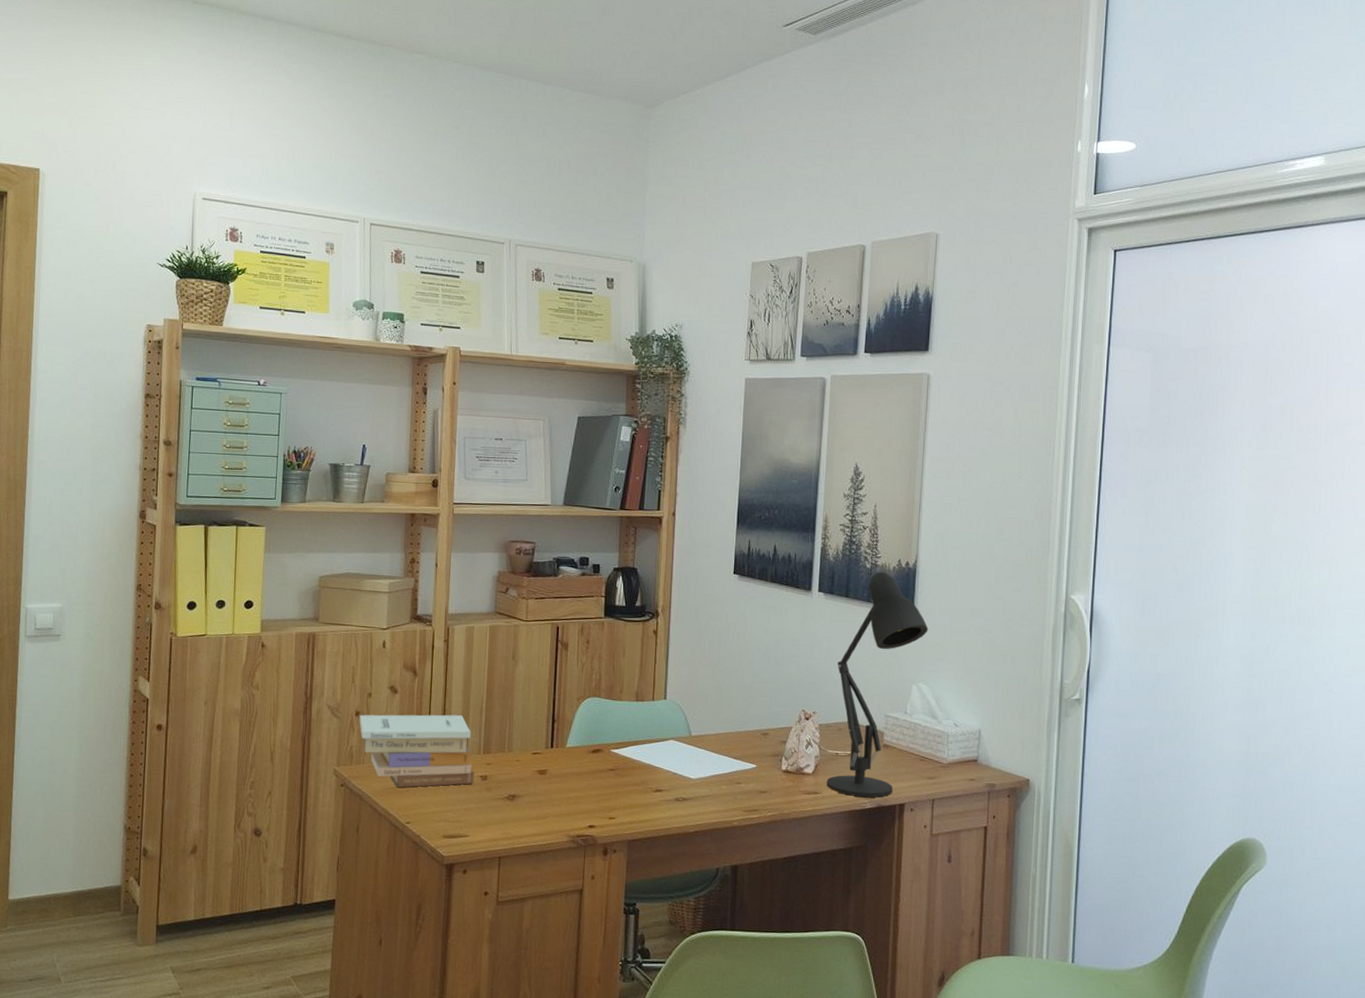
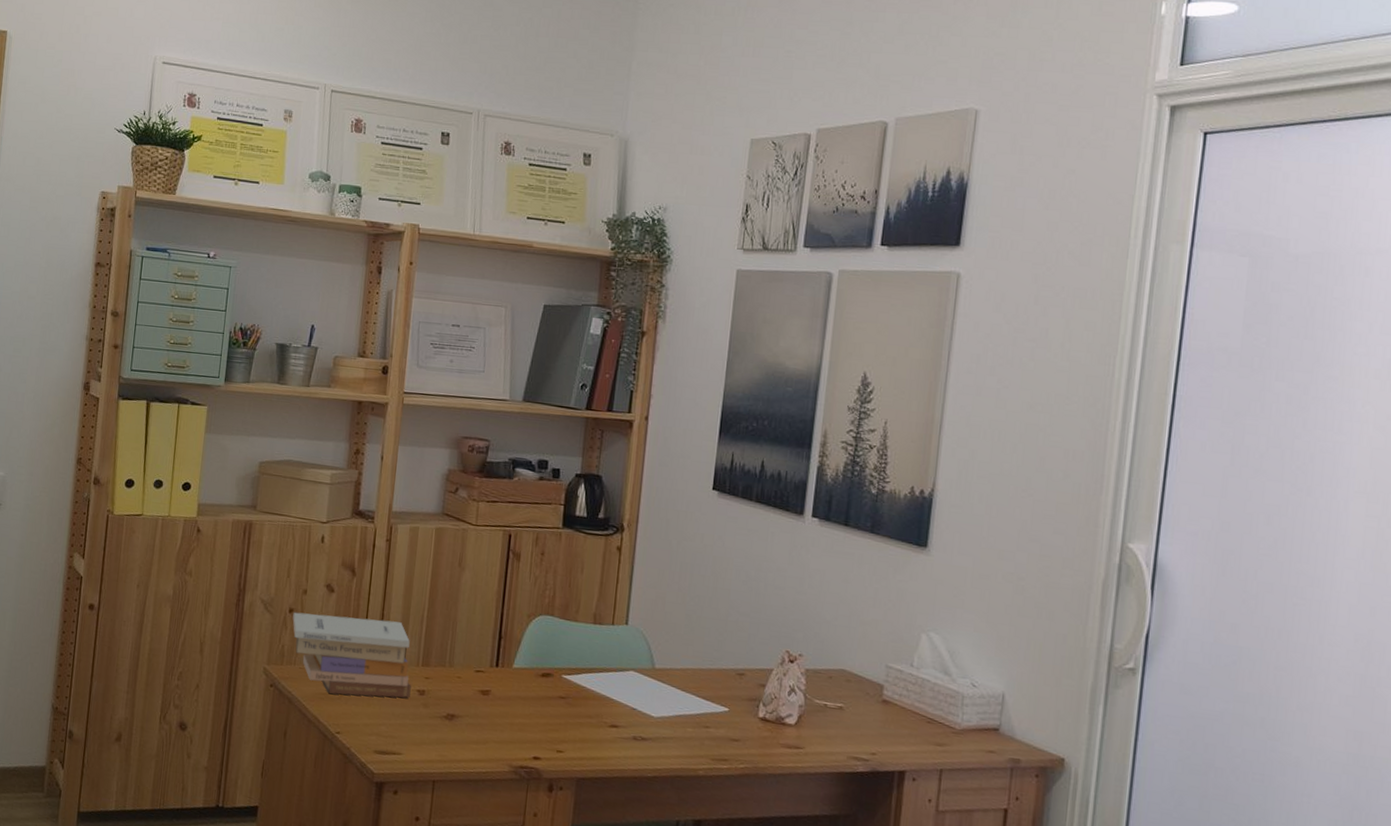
desk lamp: present [826,571,928,798] -> none [810,499,945,761]

